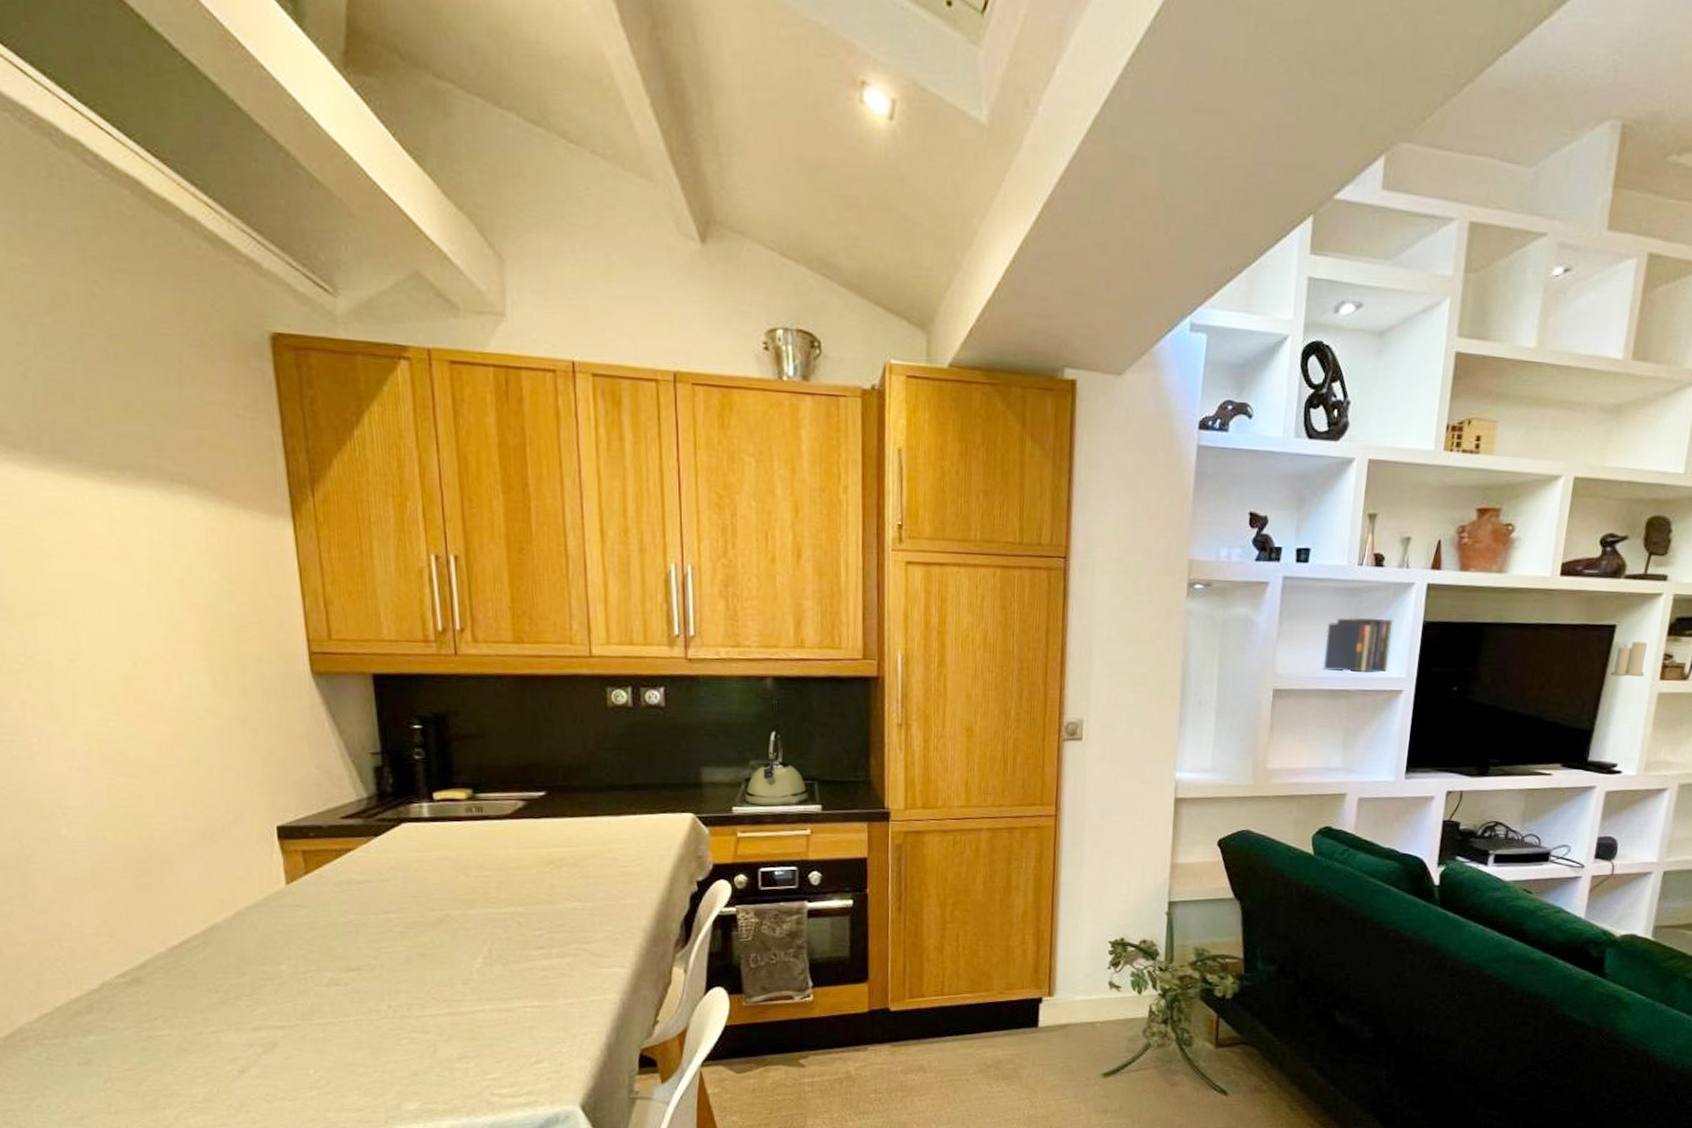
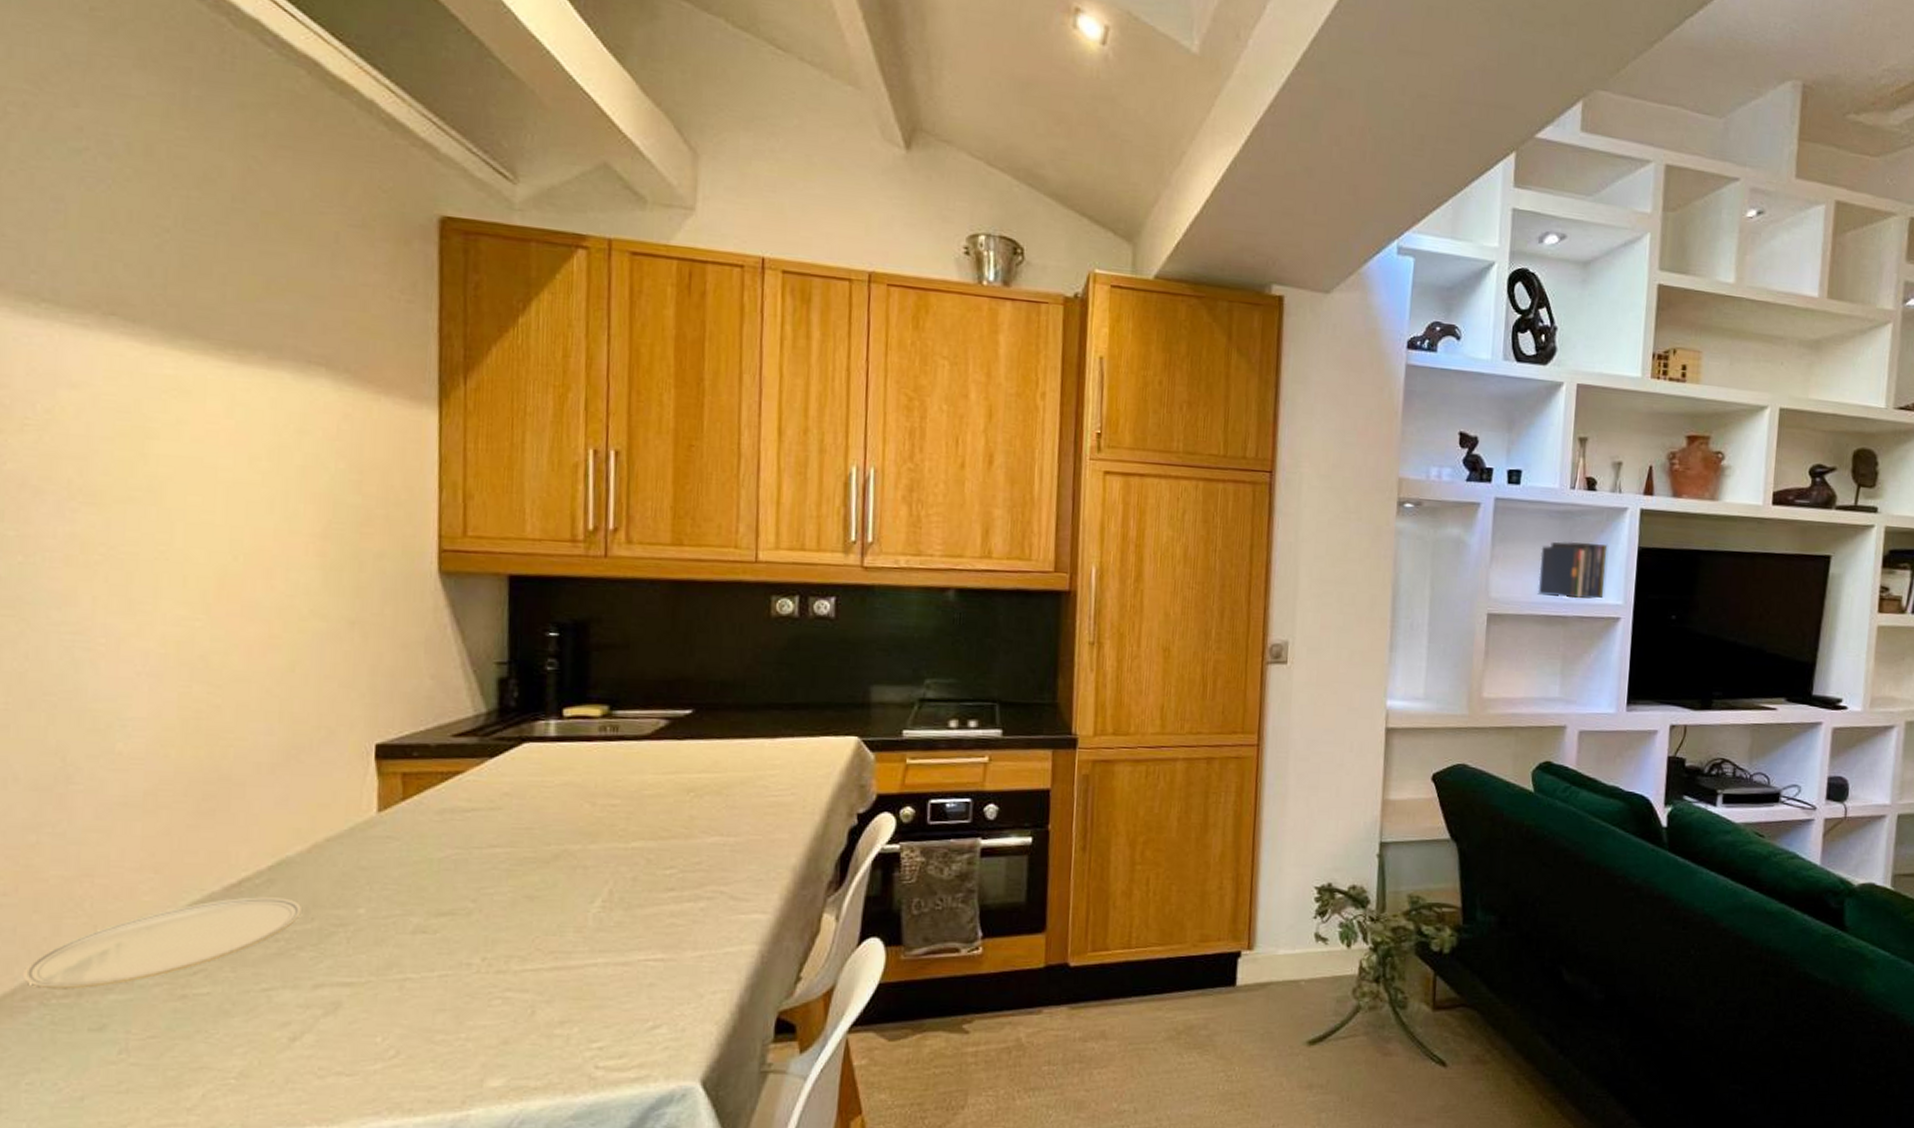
plate: none [18,956,235,1032] -> present [22,897,303,990]
kettle: present [744,729,810,807] -> none [917,645,989,731]
candle: present [1611,639,1649,676] -> none [1829,571,1864,609]

